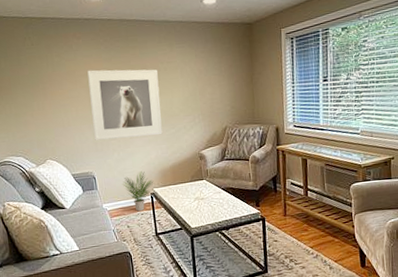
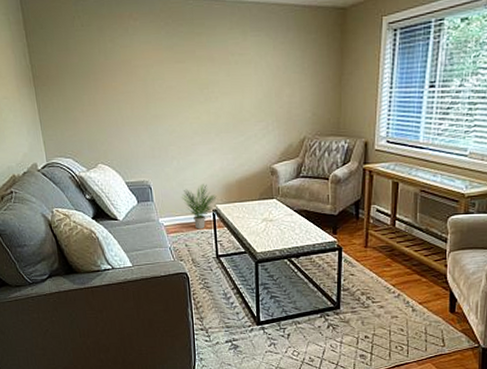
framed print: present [87,69,163,140] -> none [145,59,229,145]

